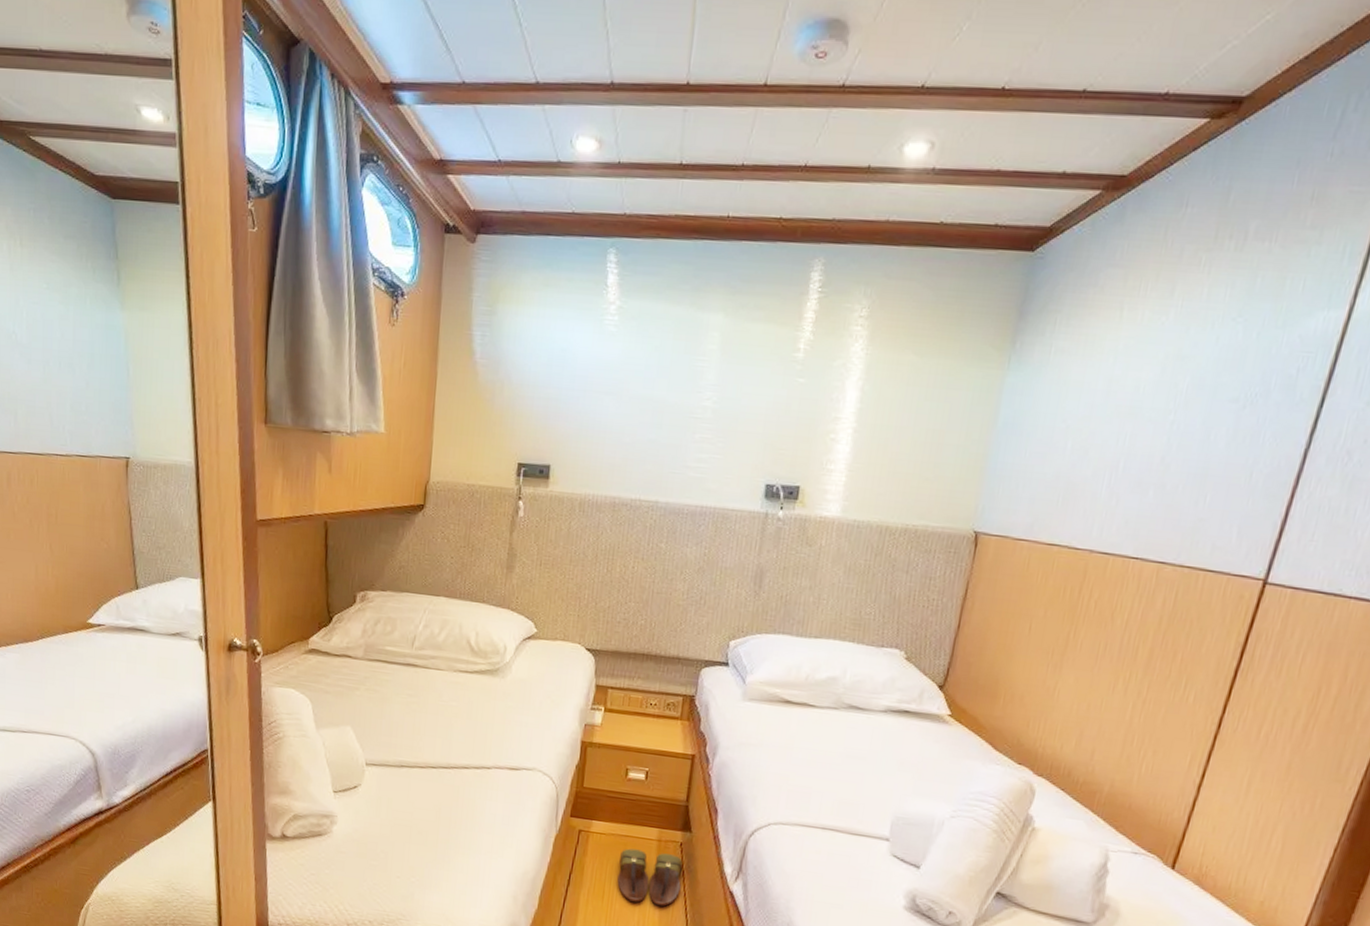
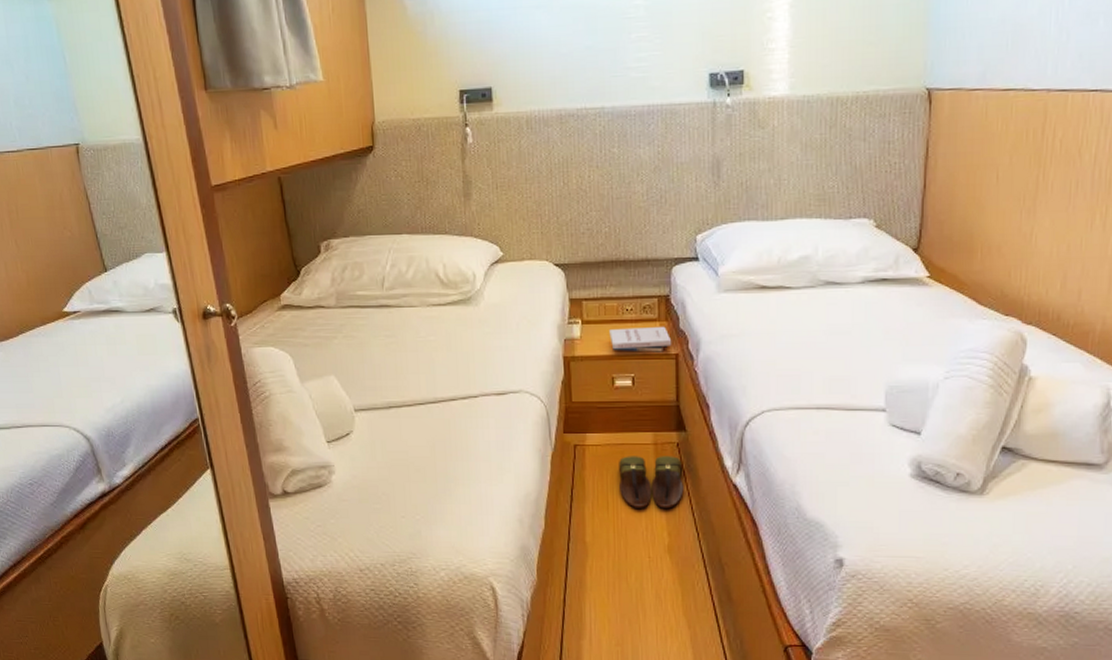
books: none [629,720,691,751] -> present [609,326,672,352]

